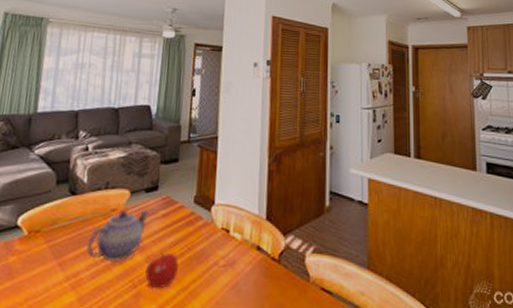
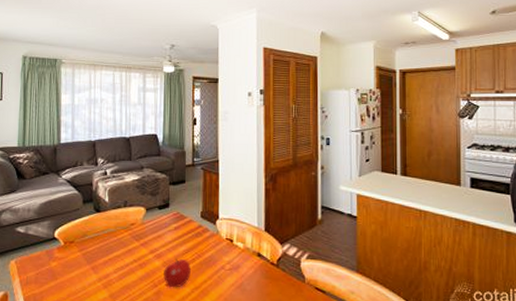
teapot: present [86,209,150,261] -> none [113,223,164,266]

